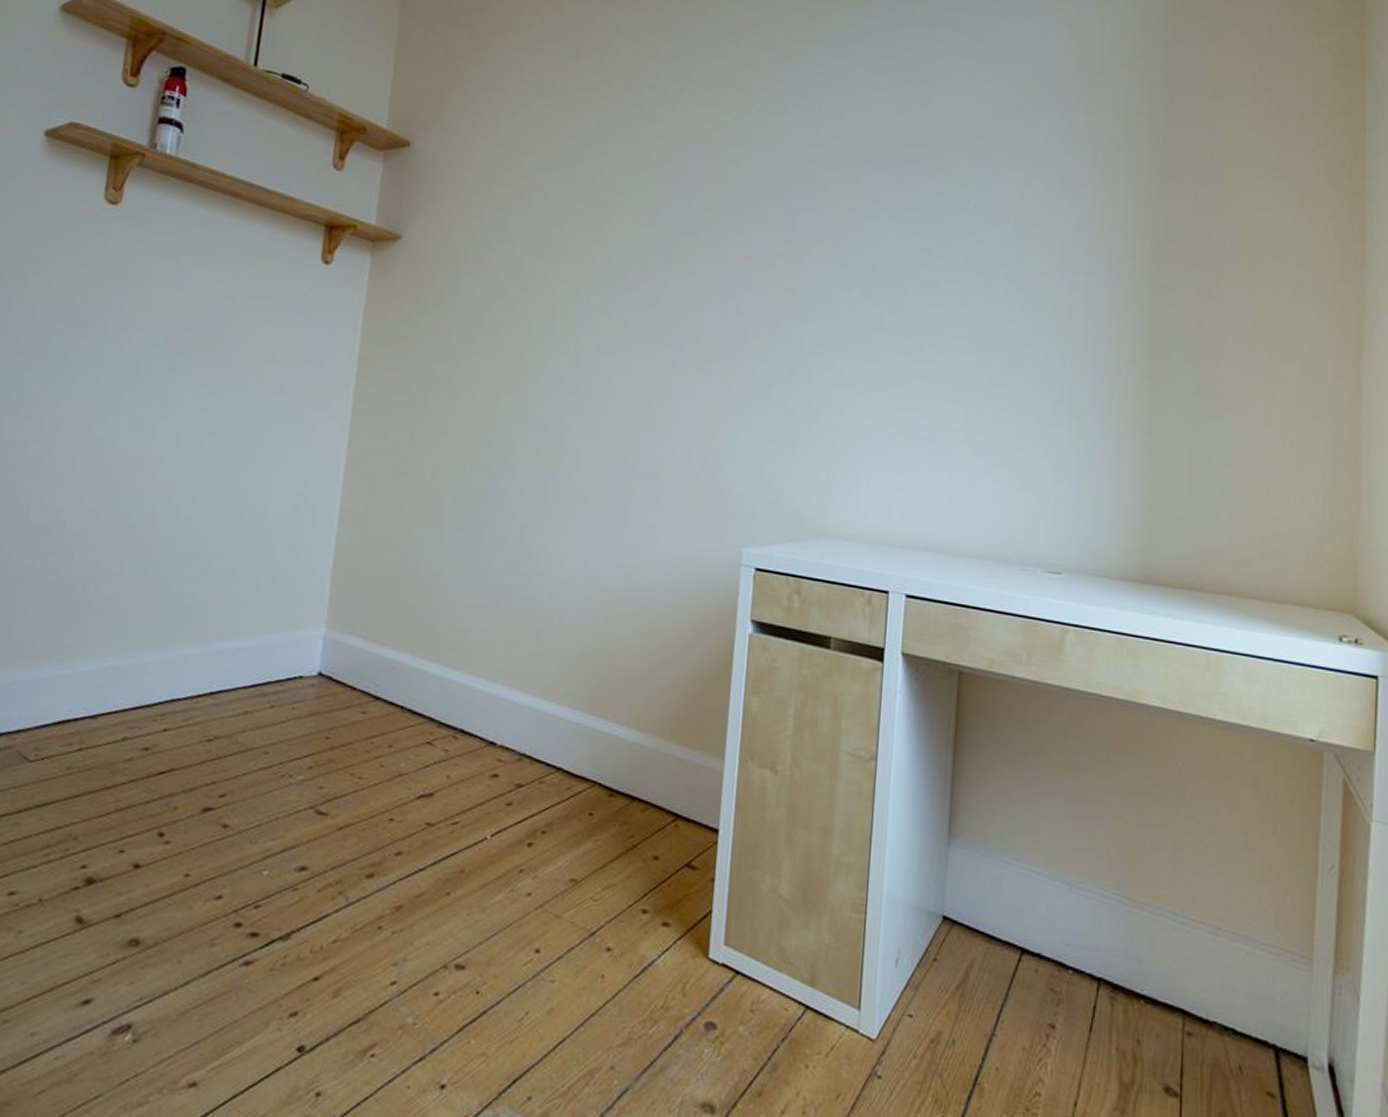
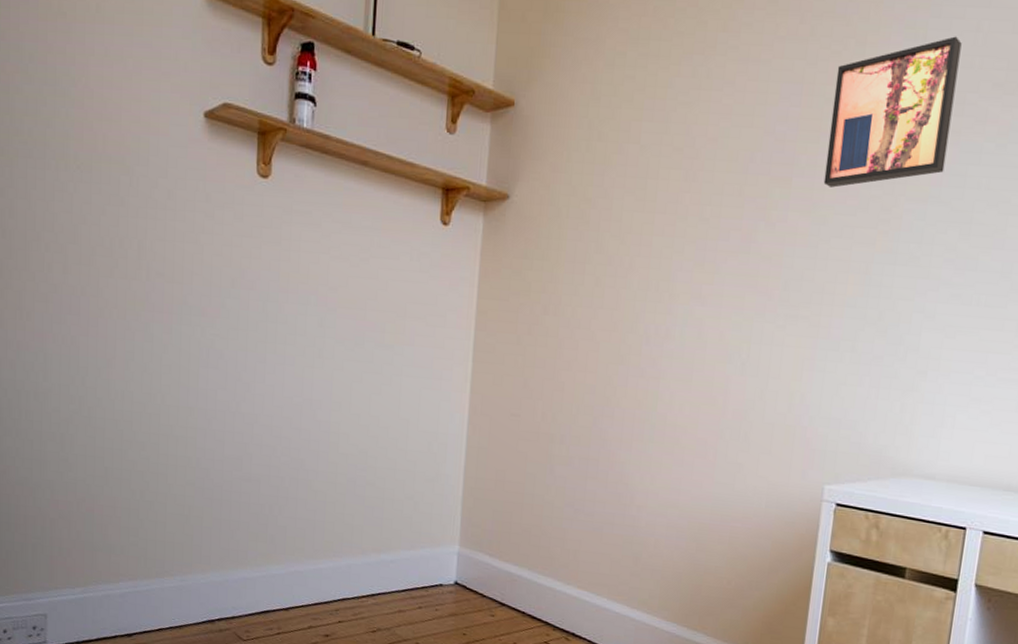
wall art: none [730,111,854,244] -> present [823,36,962,188]

